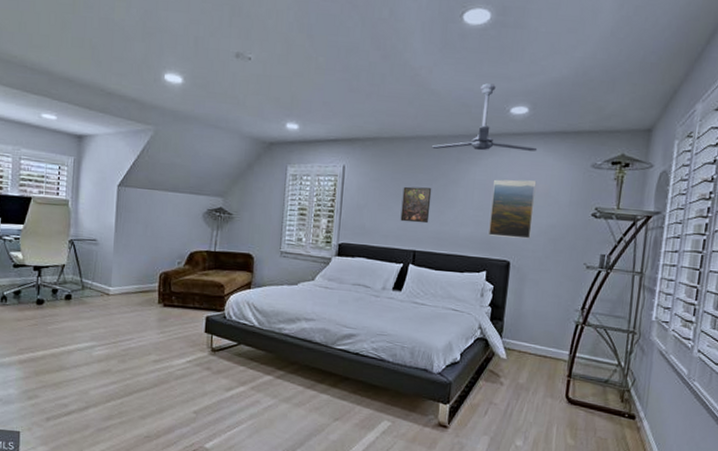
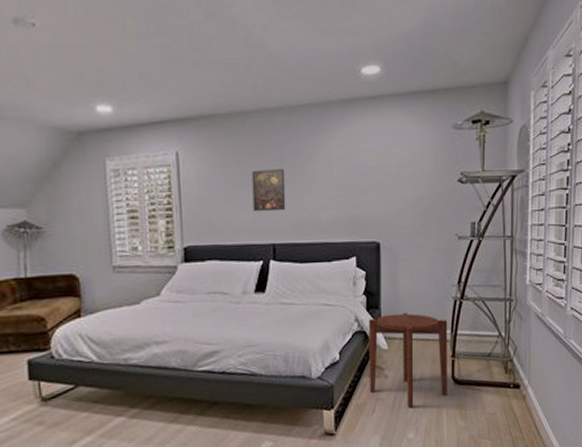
ceiling fan: present [431,83,538,151] -> none [277,40,395,122]
side table: none [485,327,568,417] -> present [368,313,448,408]
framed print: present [488,179,537,239] -> none [353,149,398,216]

